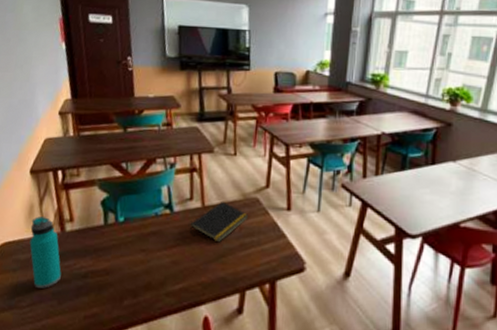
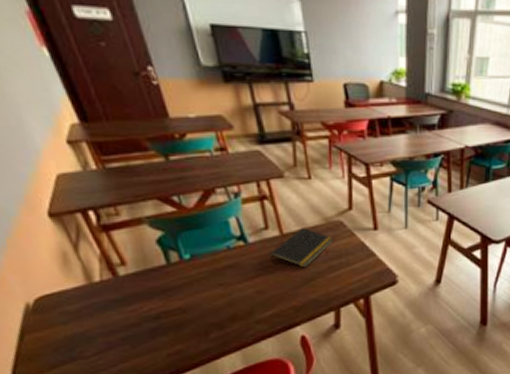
water bottle: present [29,216,62,289] -> none [69,264,128,336]

